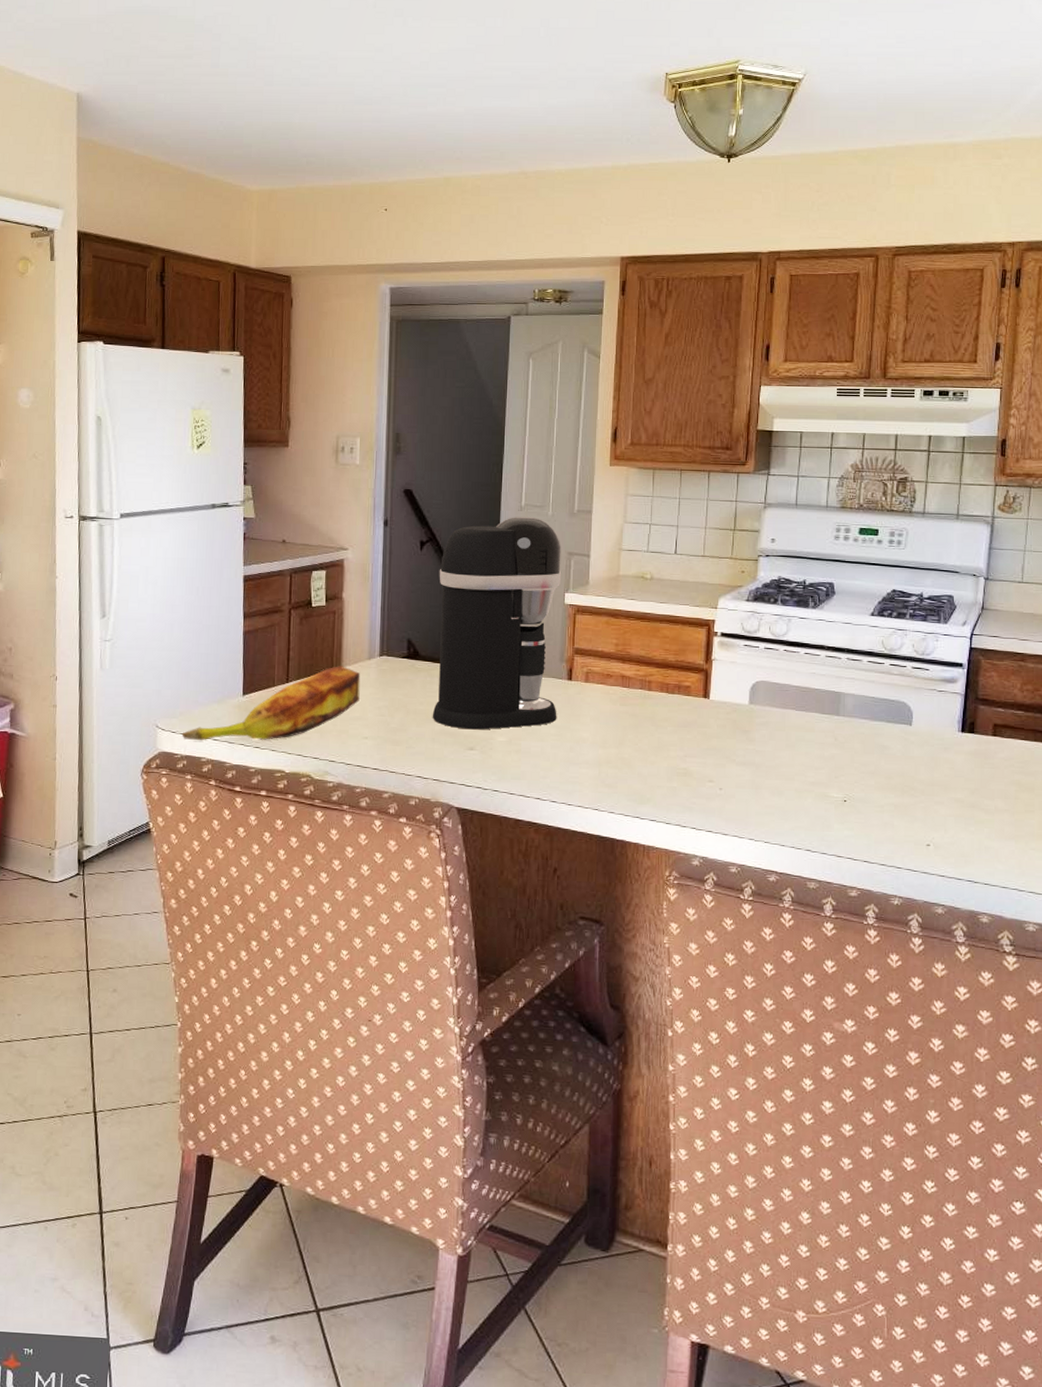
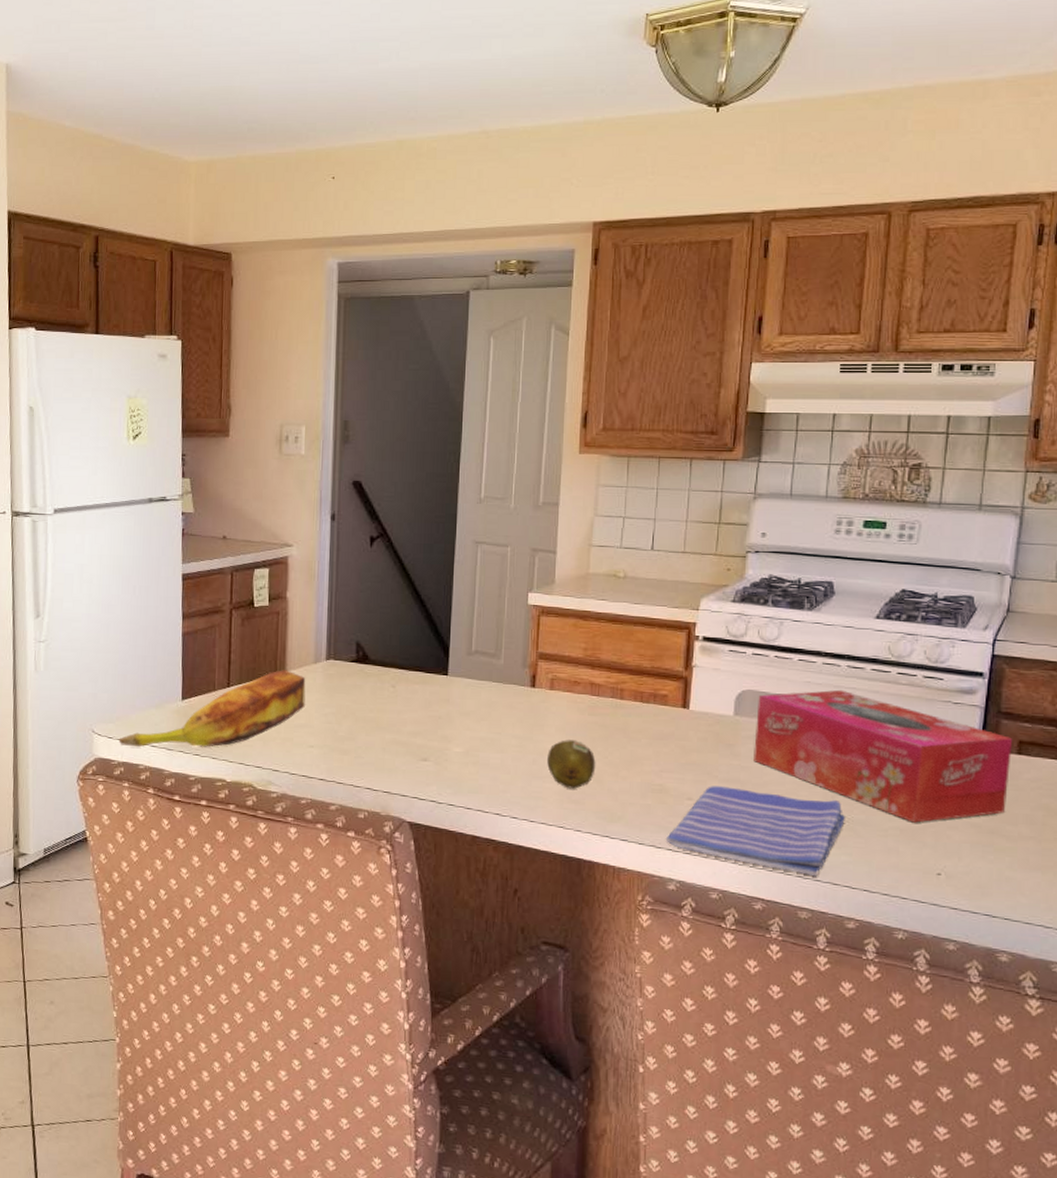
coffee maker: present [432,516,562,730] -> none [382,509,525,740]
fruit: none [583,728,627,774] -> present [547,740,596,789]
dish towel: none [689,769,847,850] -> present [665,786,845,877]
tissue box: none [767,680,989,799] -> present [754,689,1013,823]

